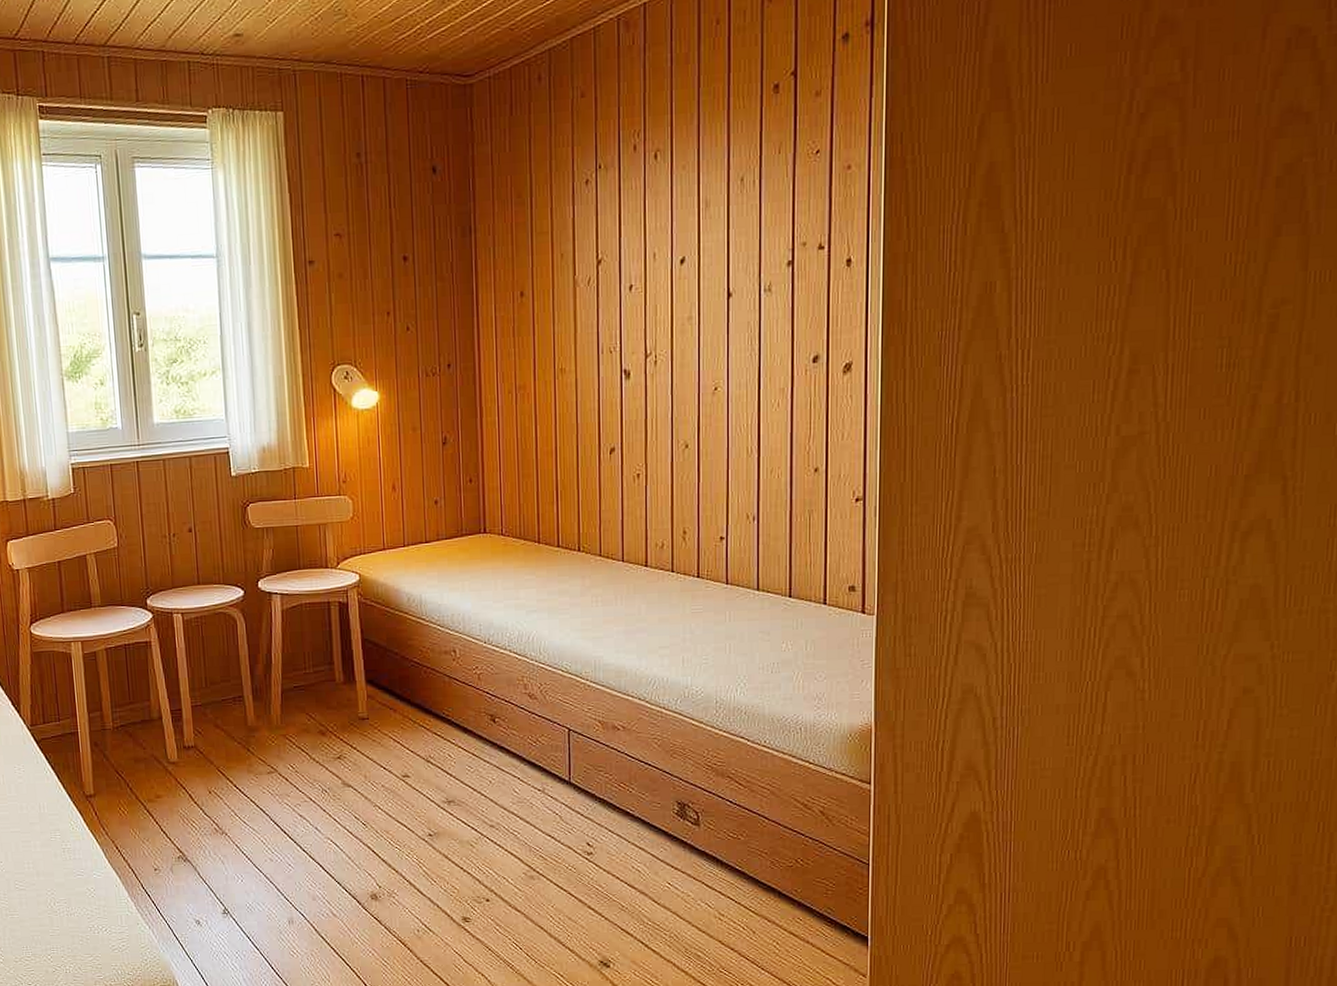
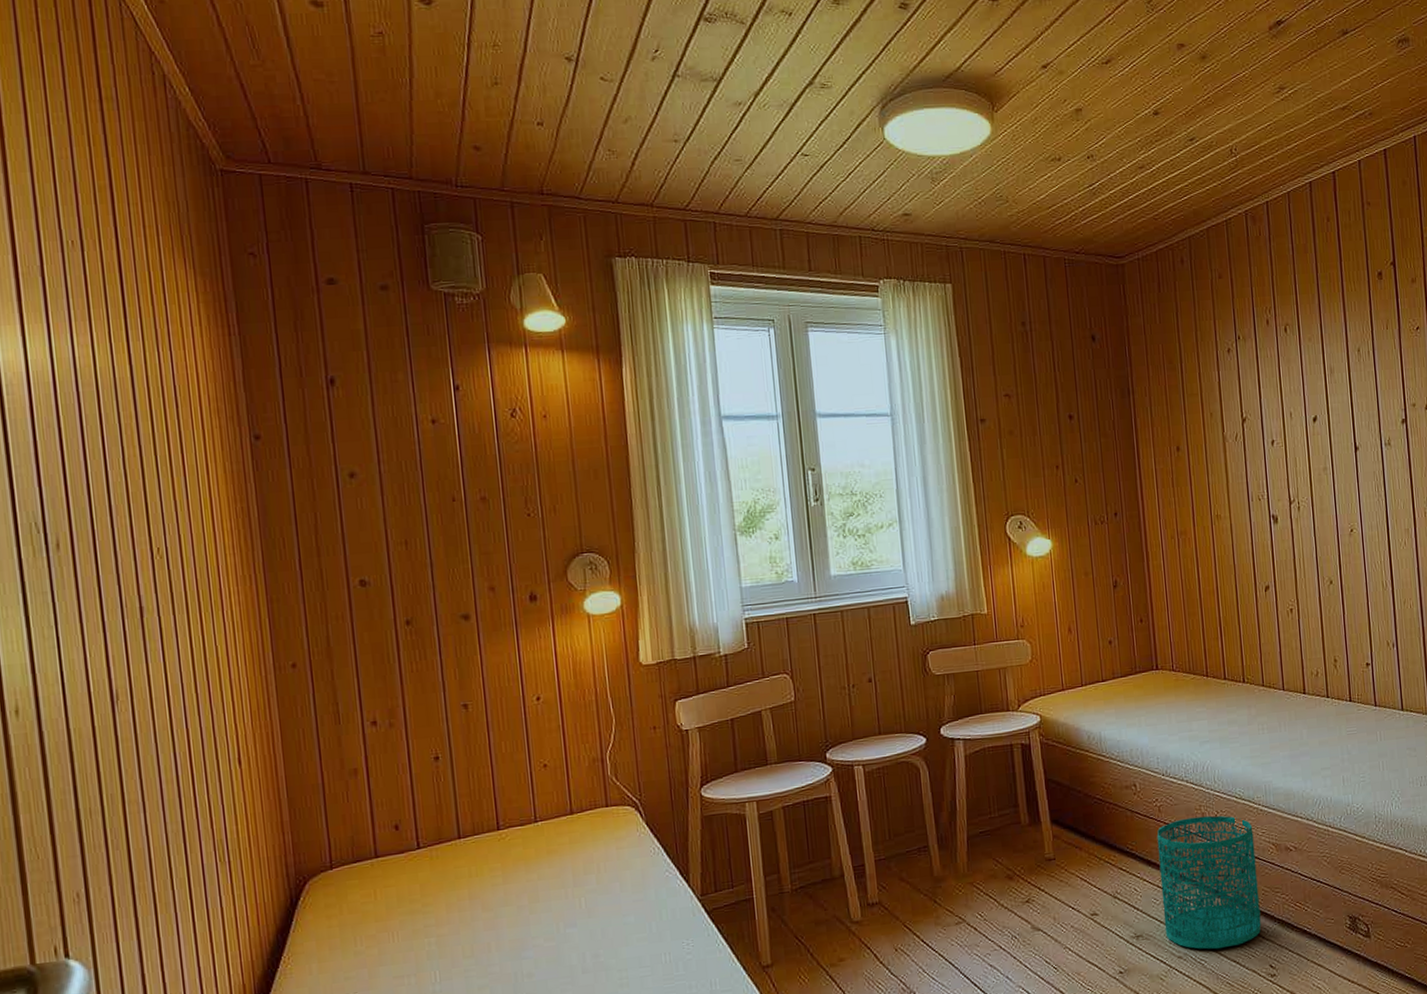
wastebasket: none [475,687,581,822] -> present [1157,815,1262,950]

